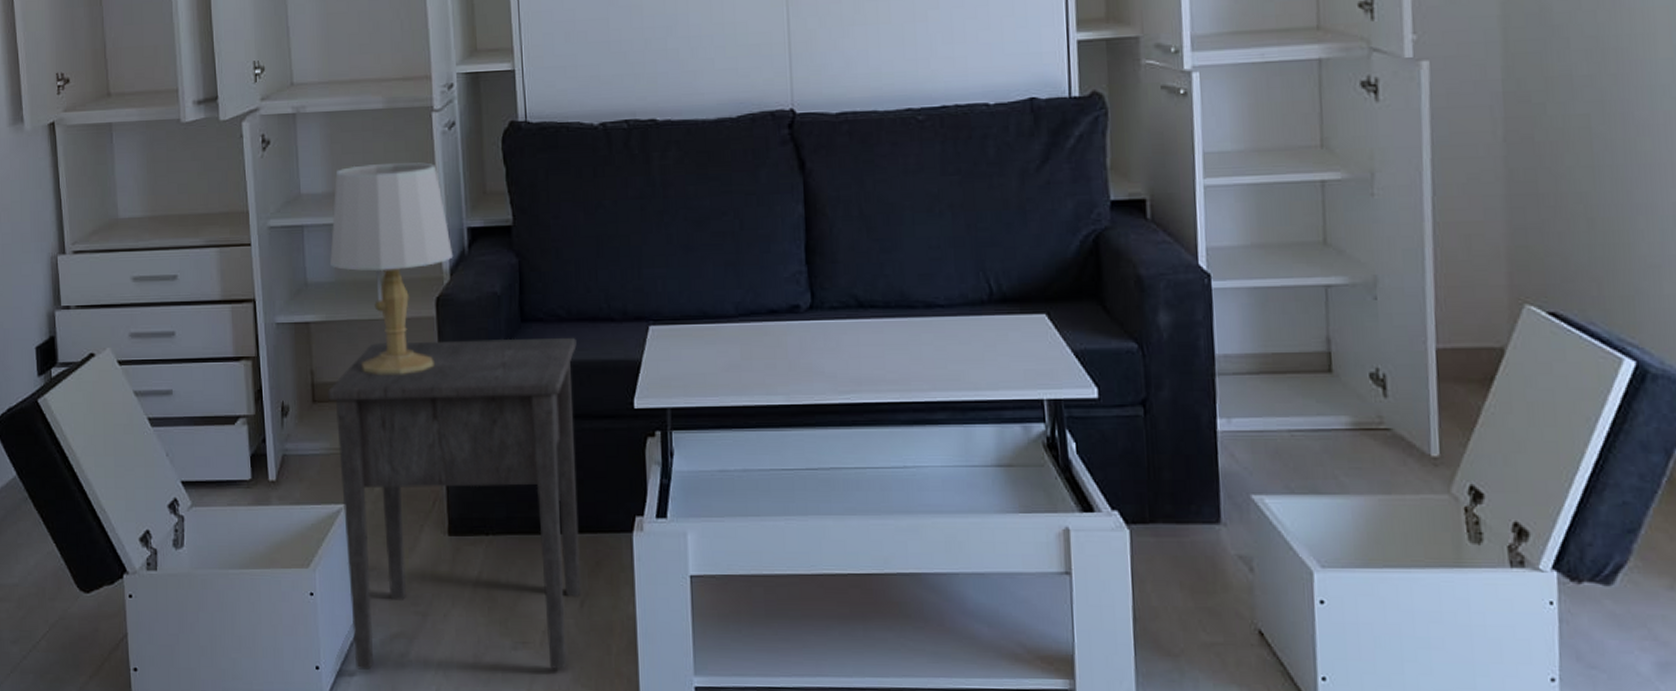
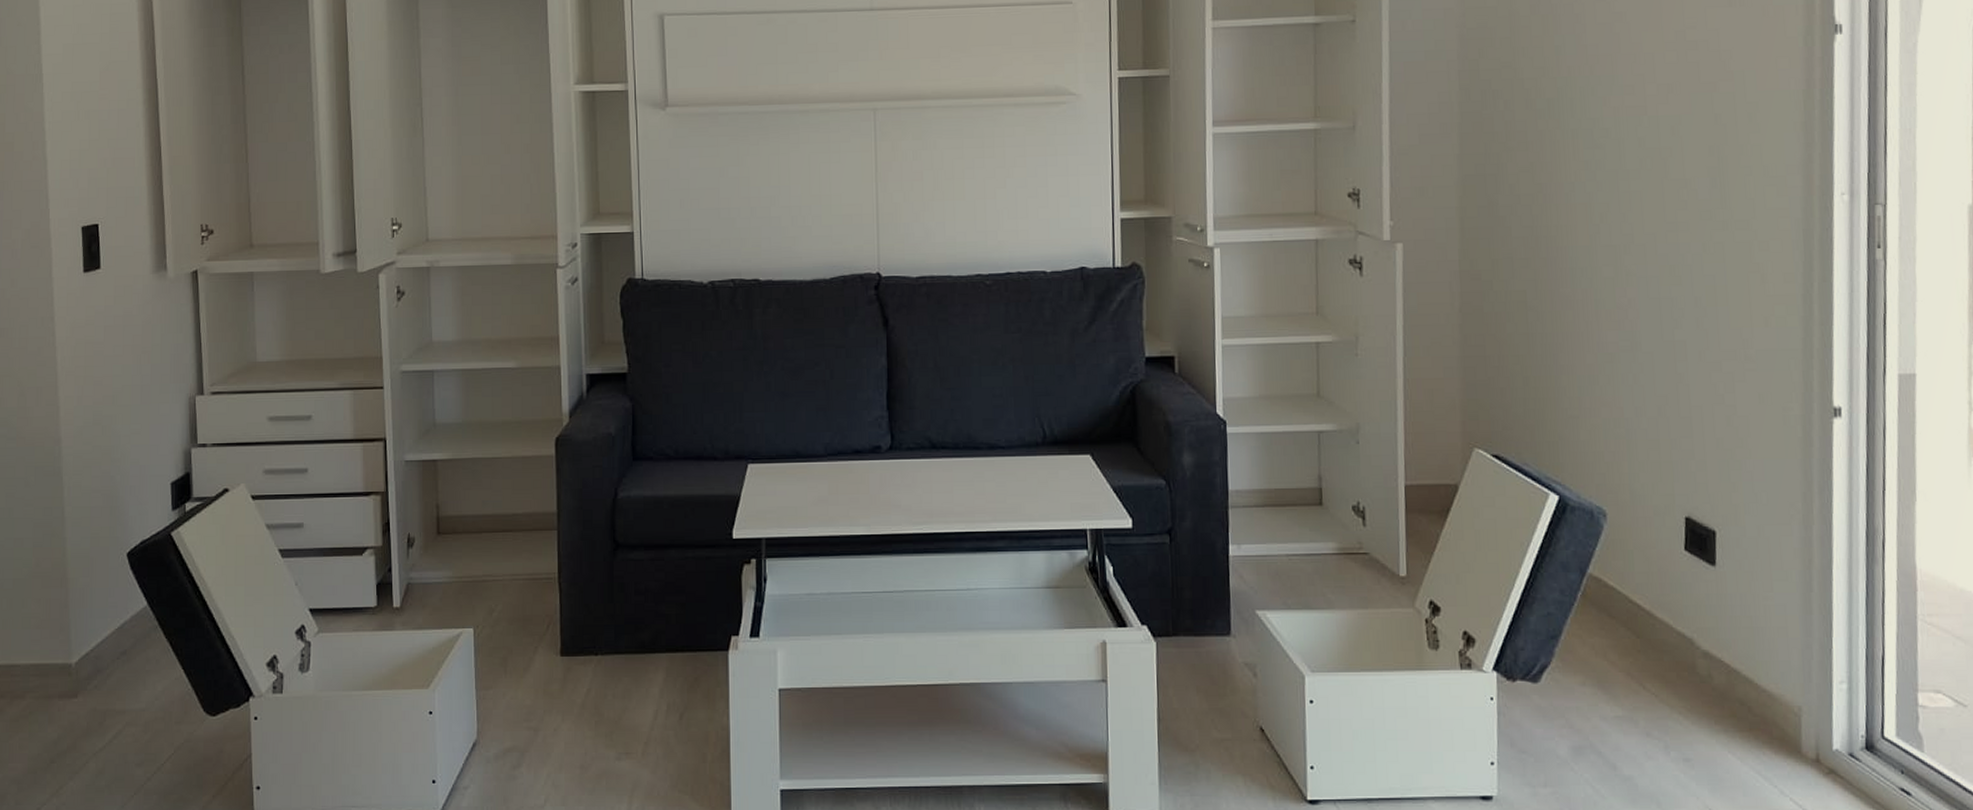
nightstand: present [328,337,581,670] -> none [452,474,683,782]
table lamp: present [330,162,454,374] -> none [458,314,573,508]

